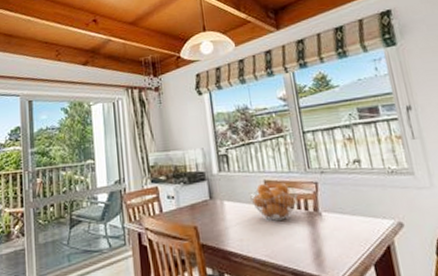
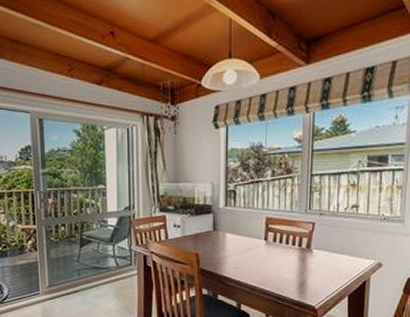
fruit basket: present [248,182,298,221] -> none [250,220,294,253]

